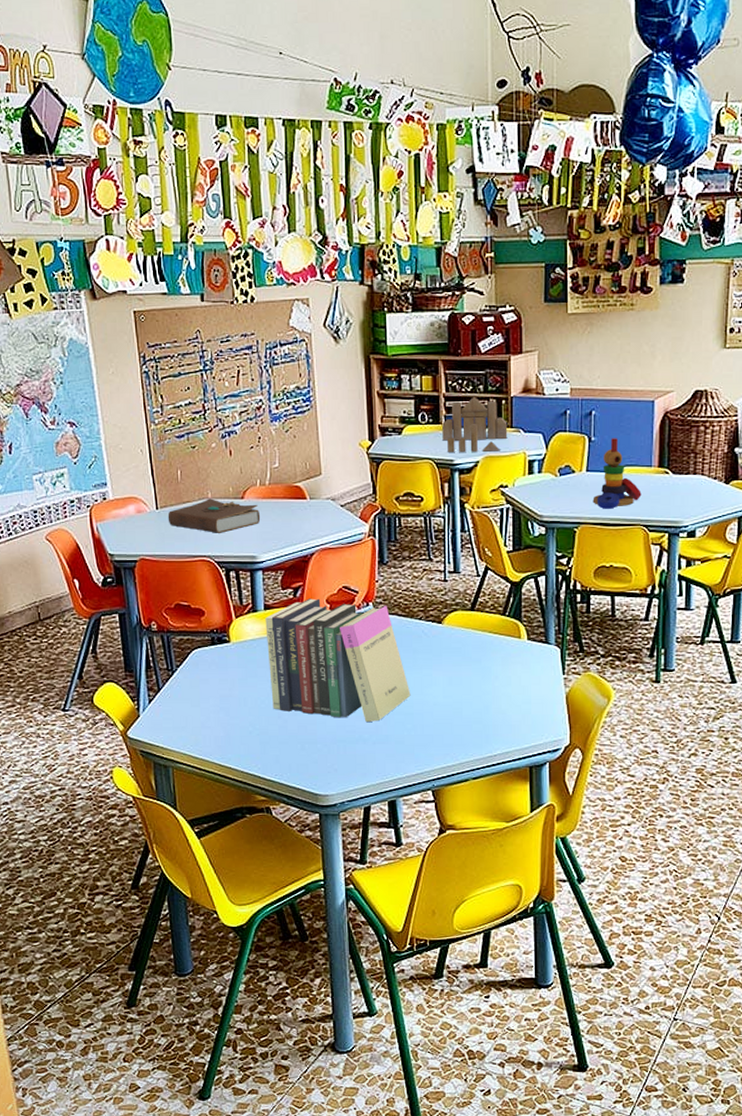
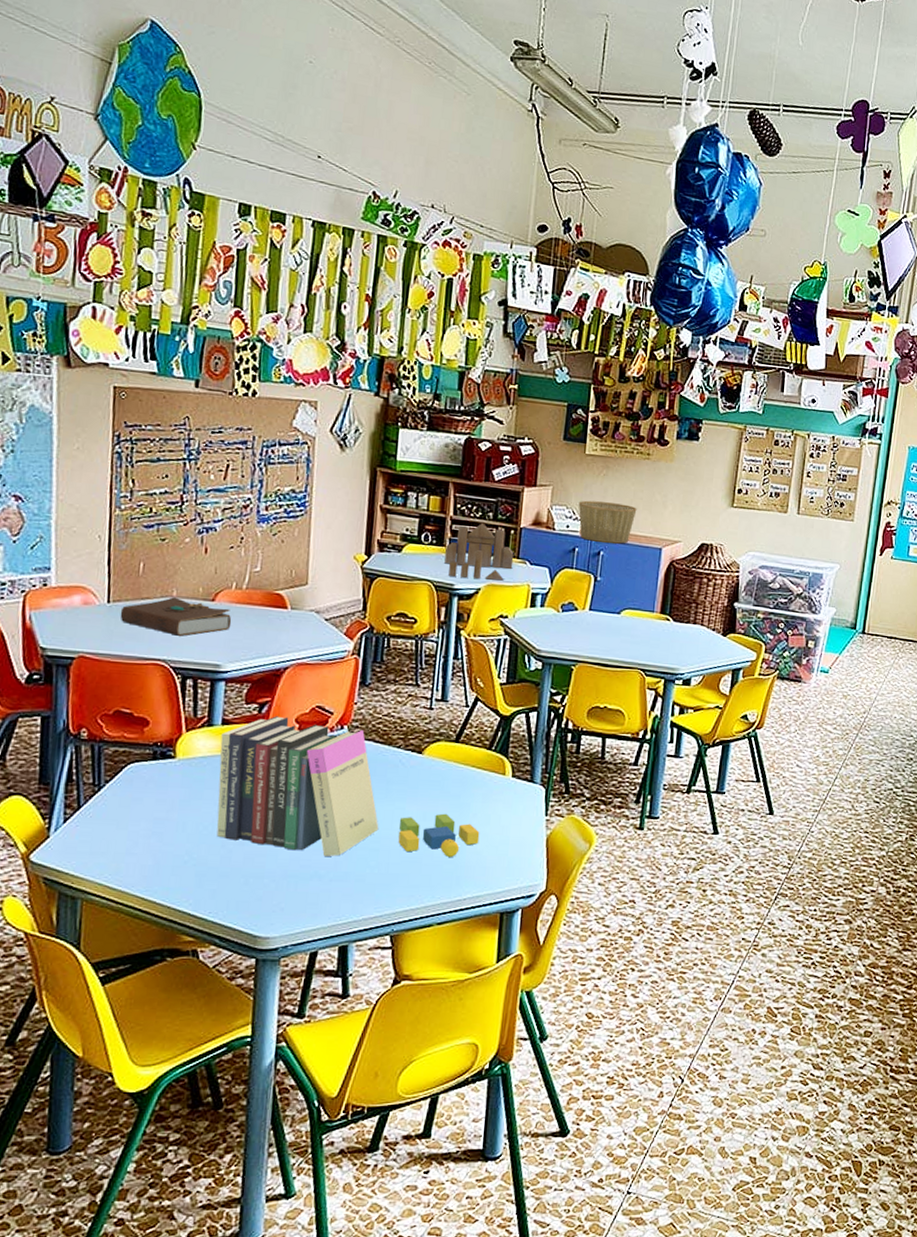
toy blocks: none [428,677,503,717] -> present [398,813,480,857]
basket: none [565,360,625,402] -> present [578,500,637,544]
stacking toy: present [592,438,642,509] -> none [592,580,642,650]

